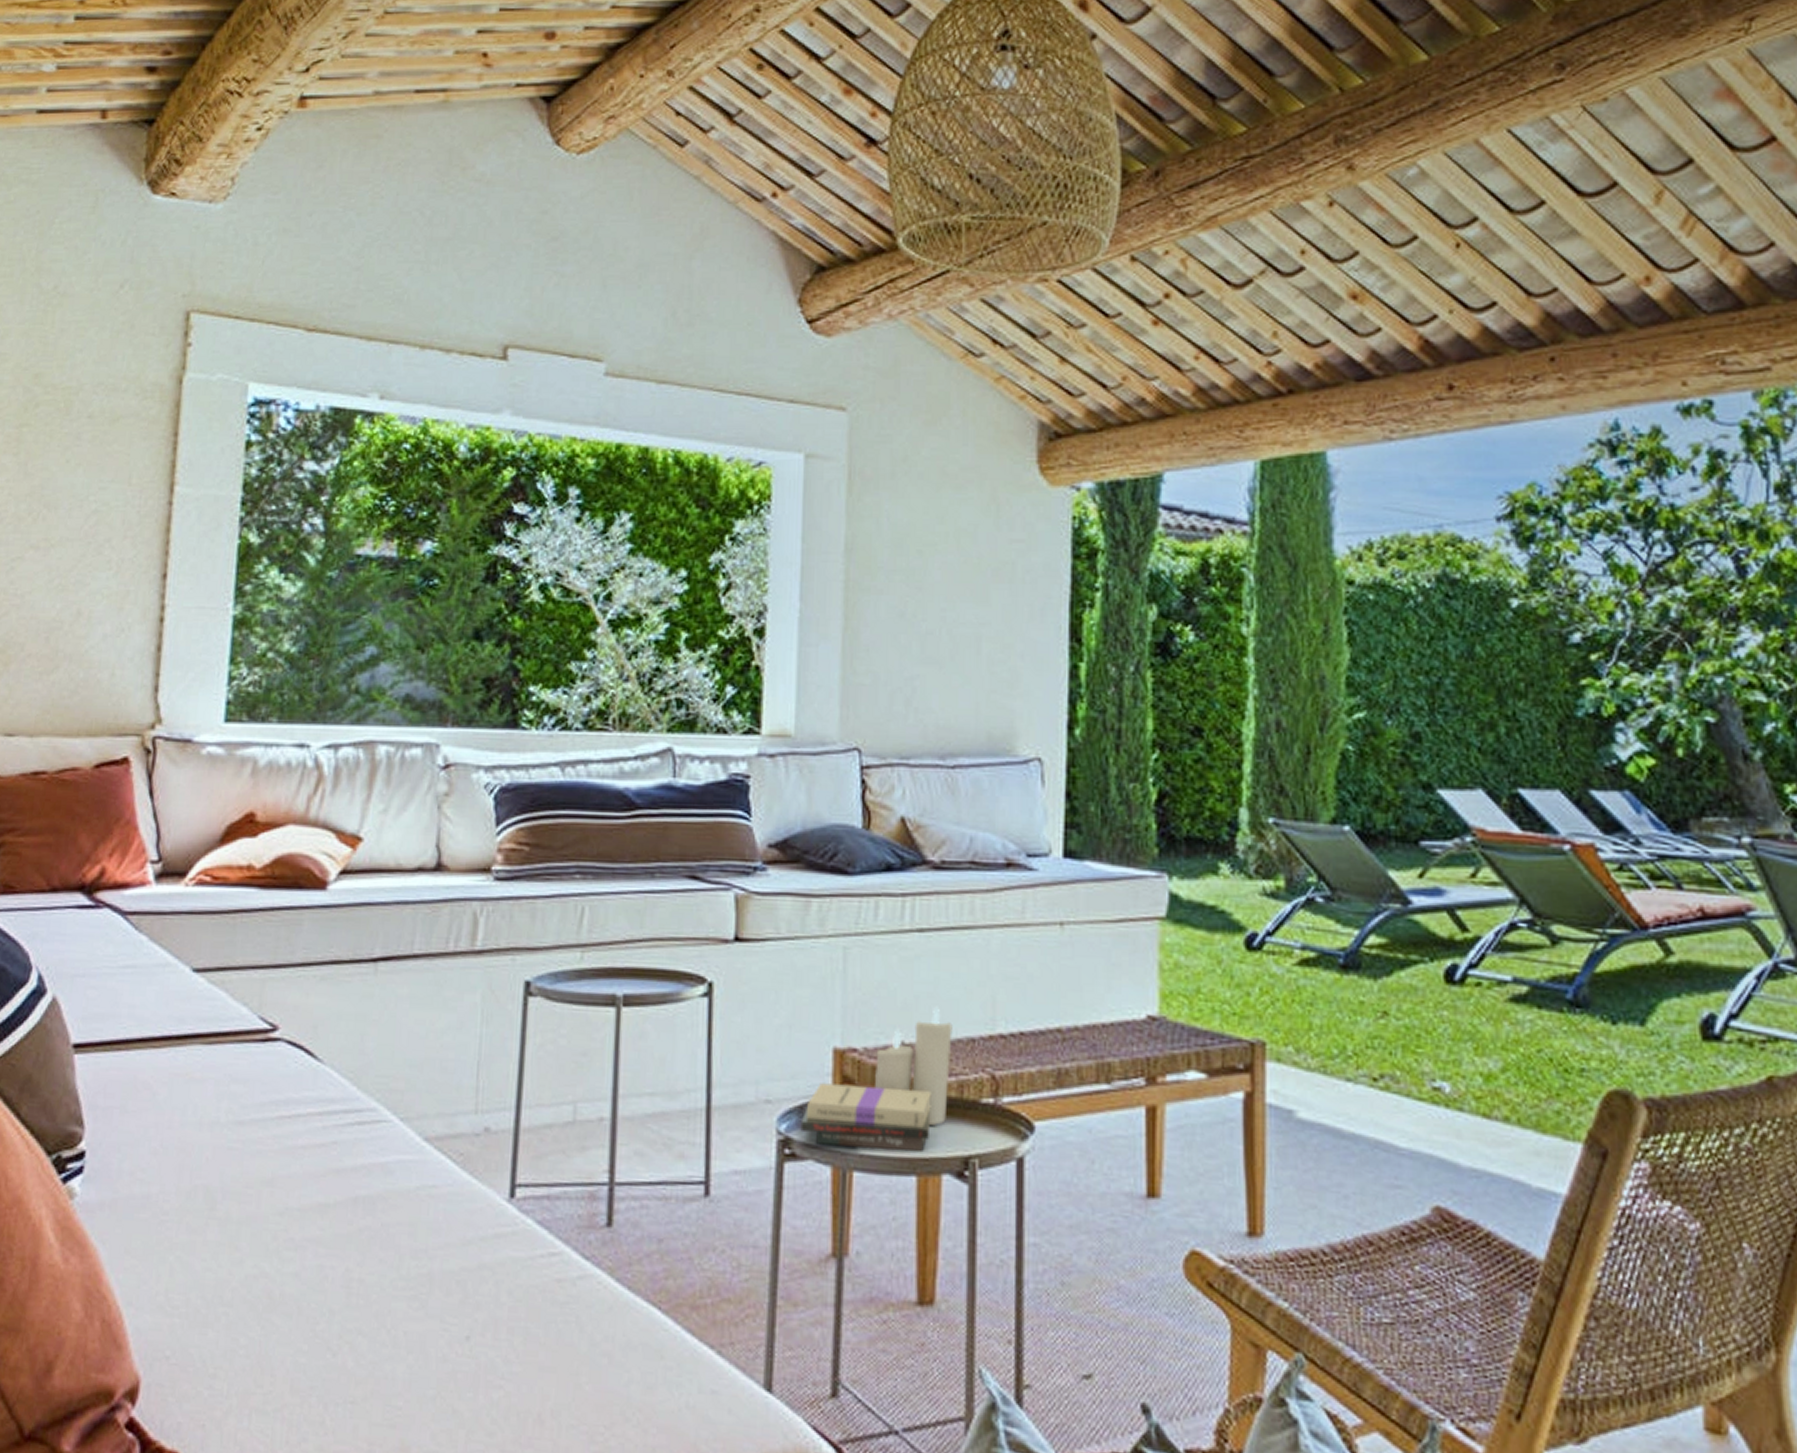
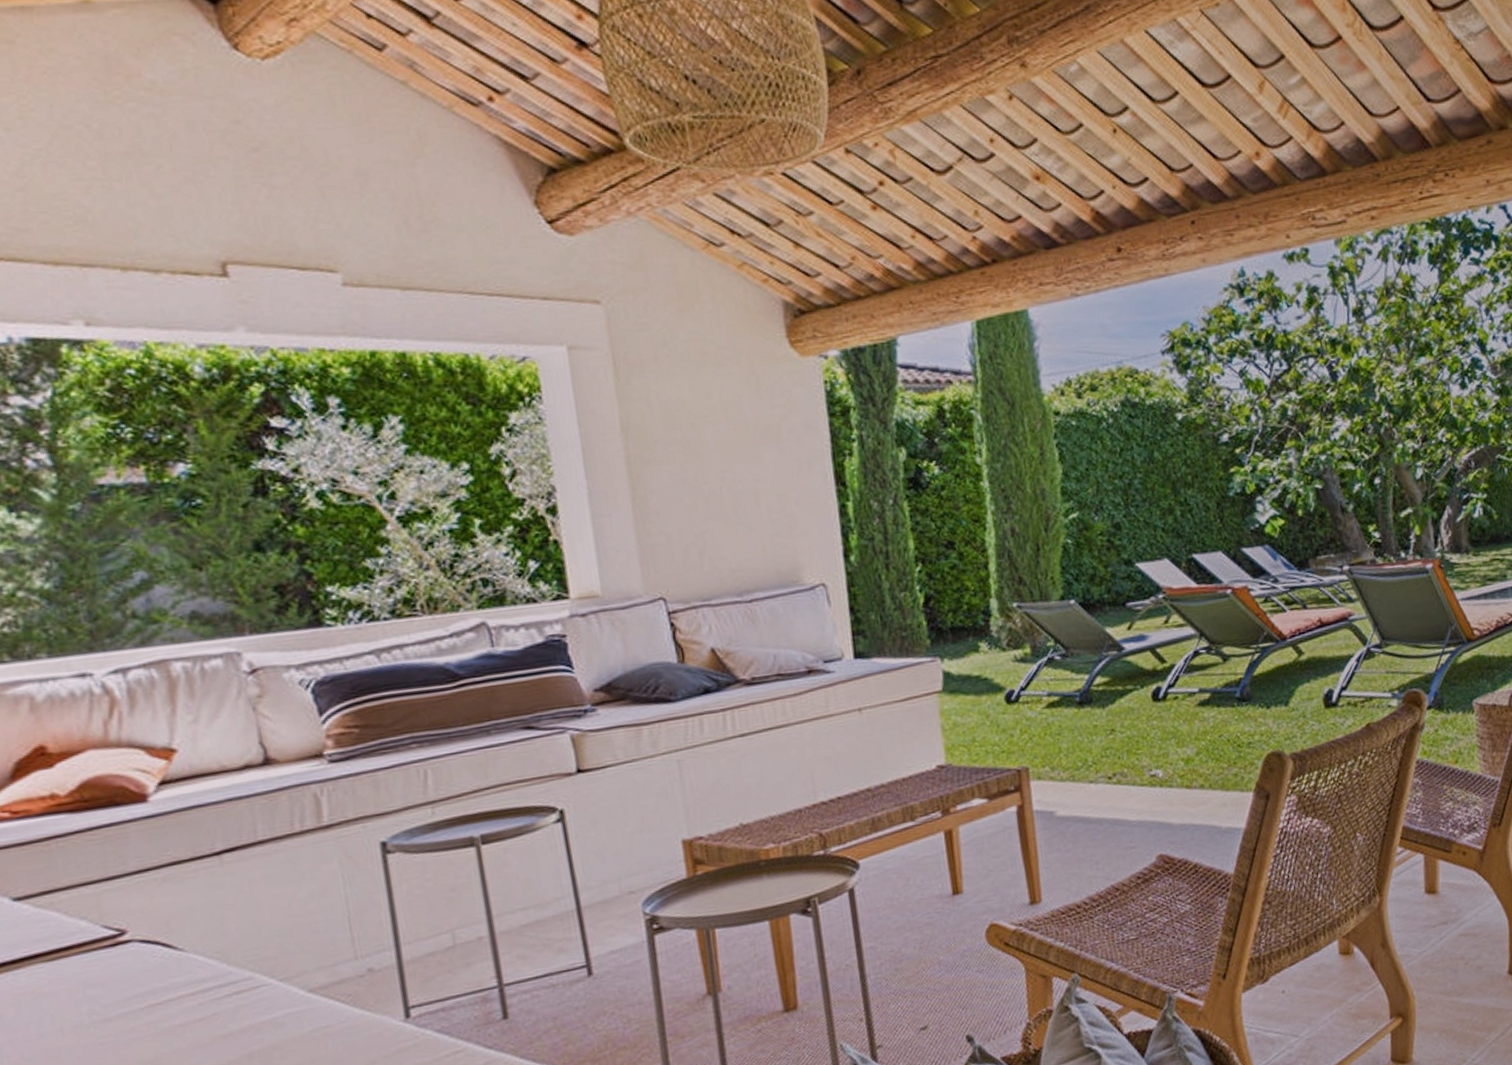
books: present [800,1083,931,1153] -> none [663,856,775,916]
candle: present [875,1006,953,1125] -> none [719,791,787,881]

